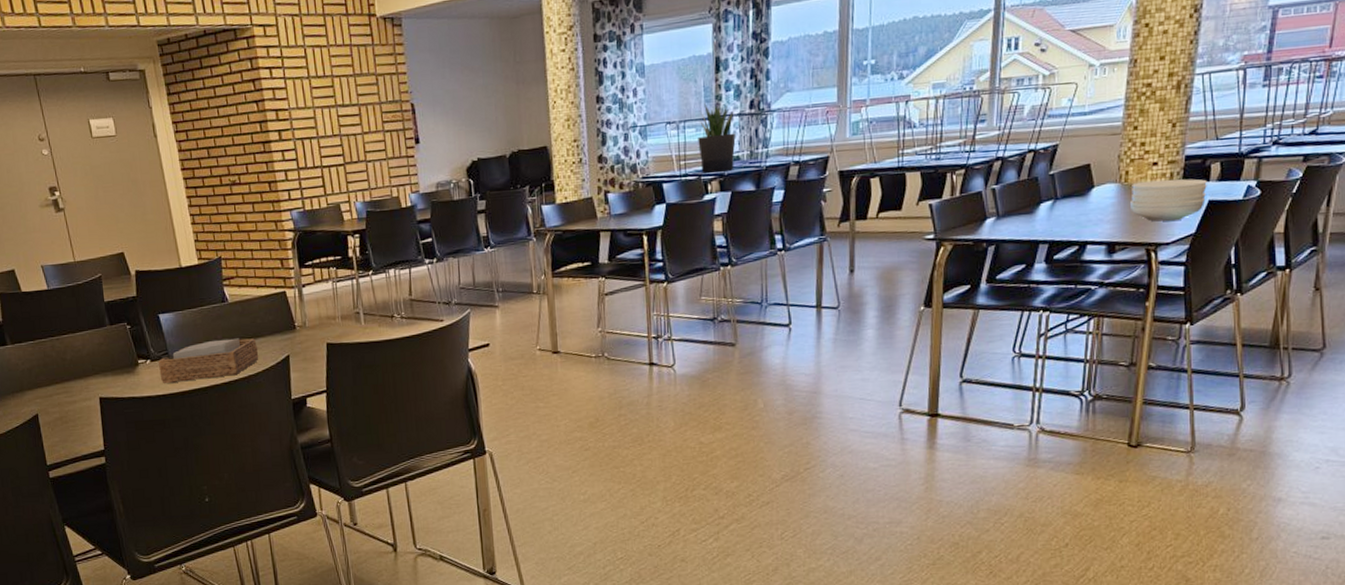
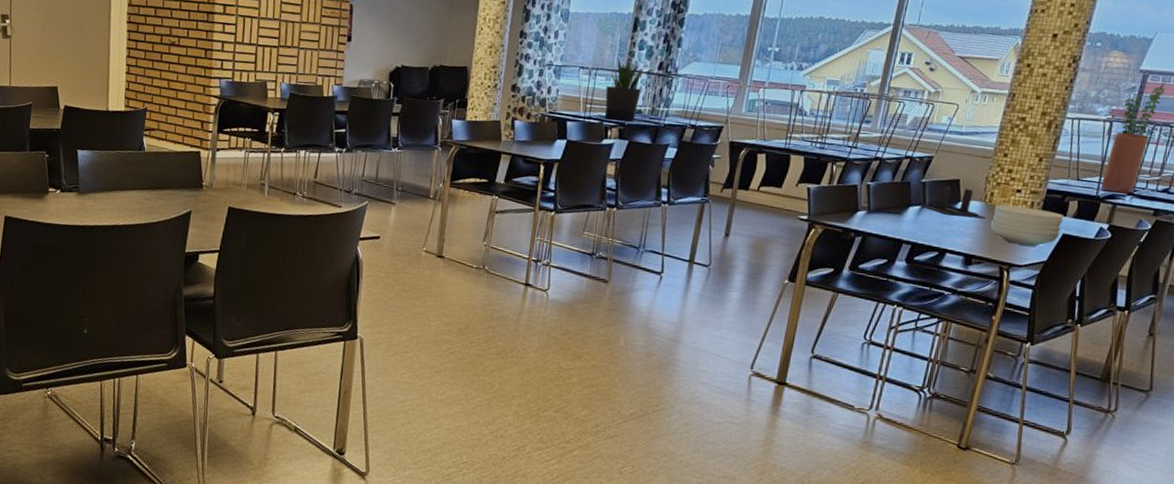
napkin holder: present [158,338,259,383] -> none [66,183,164,220]
napkin holder: none [1052,171,1123,205] -> present [920,186,986,219]
vase: none [1243,13,1299,147] -> present [1101,81,1166,195]

